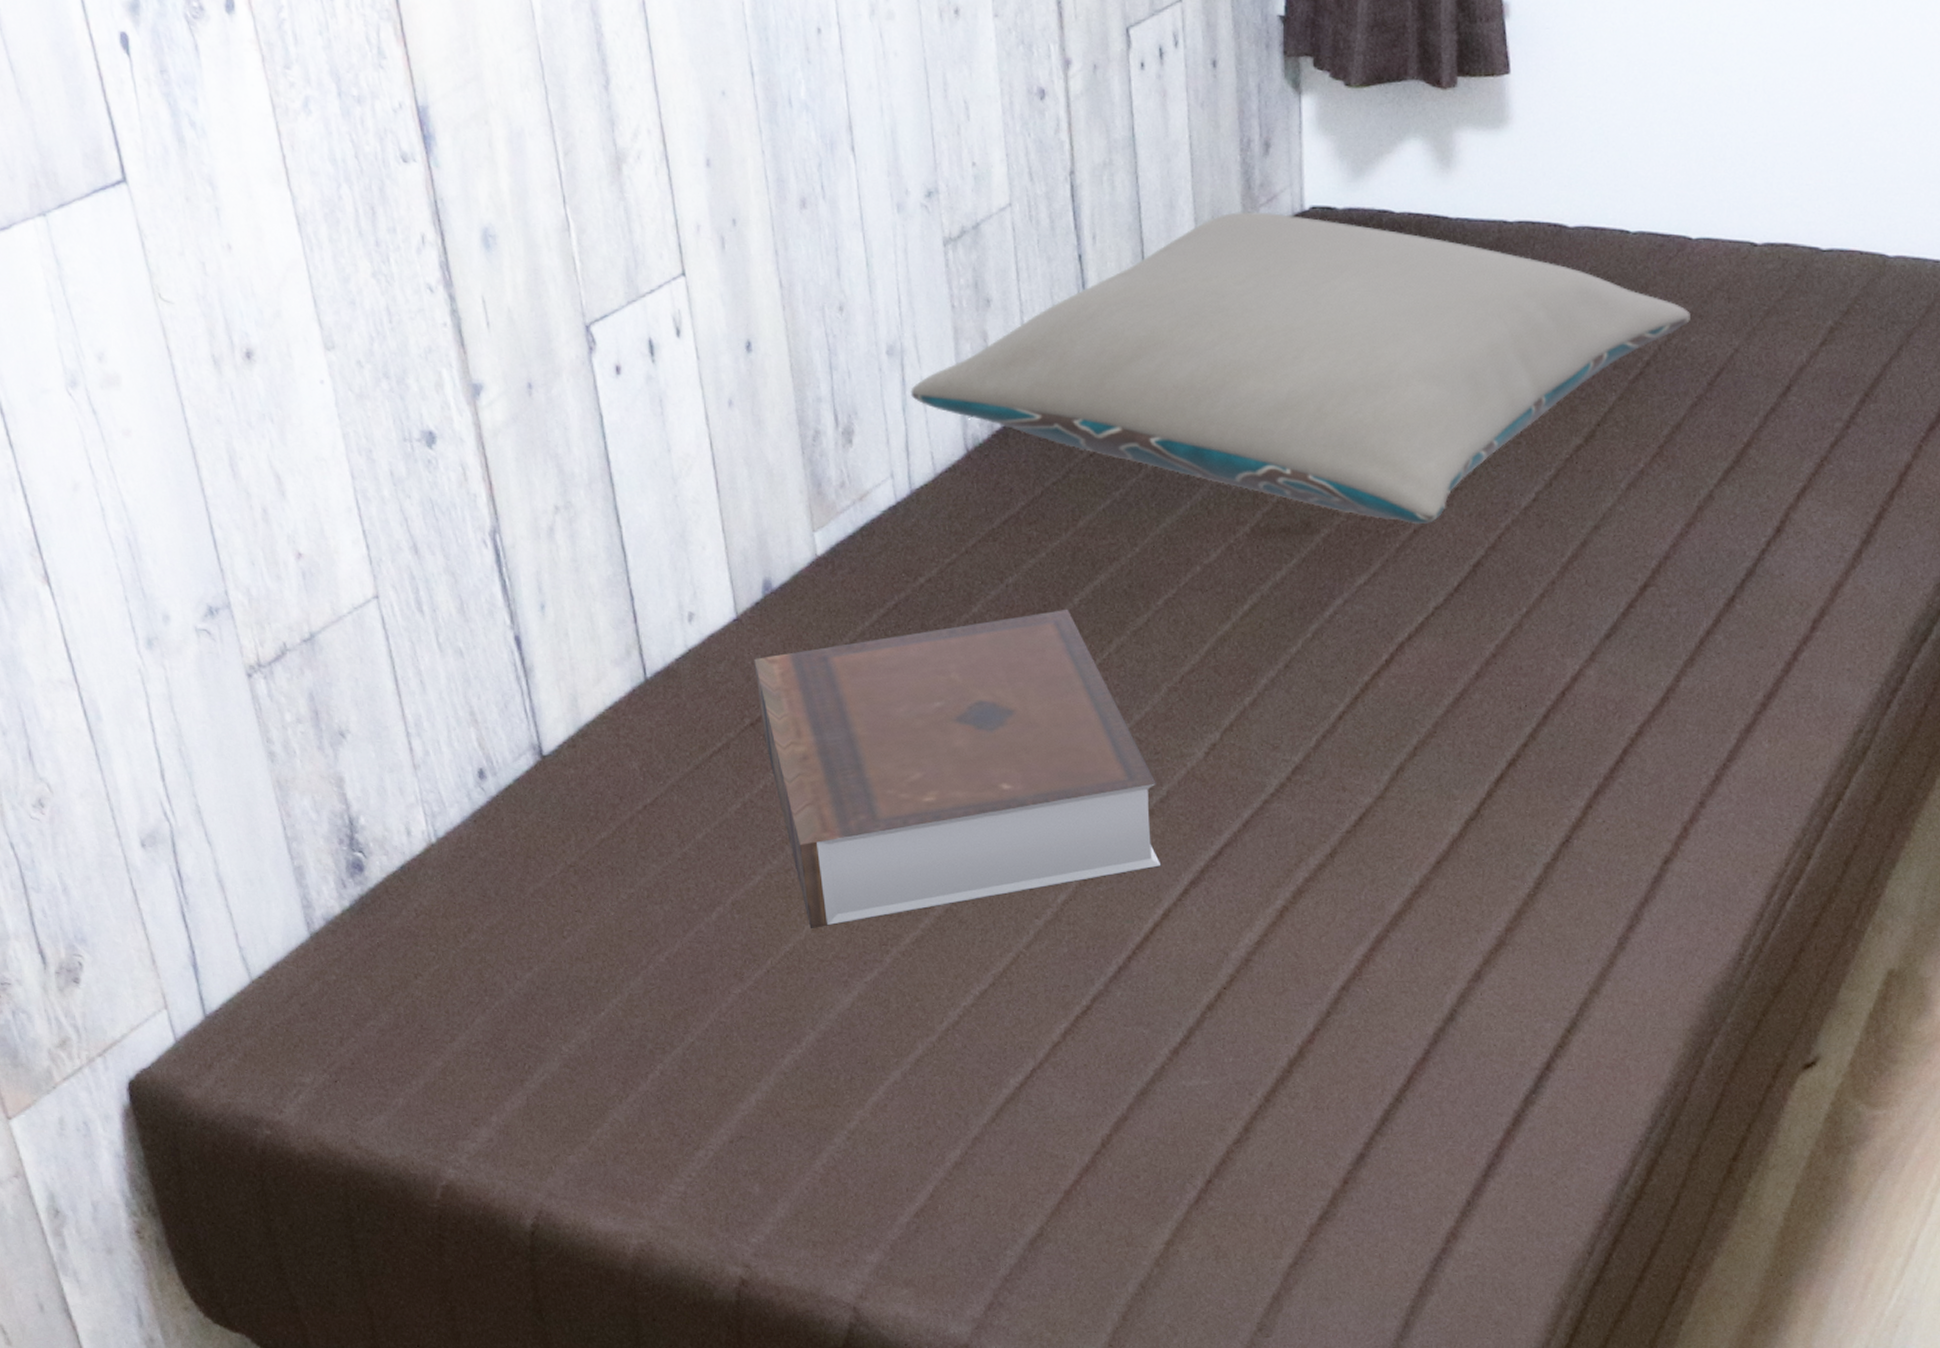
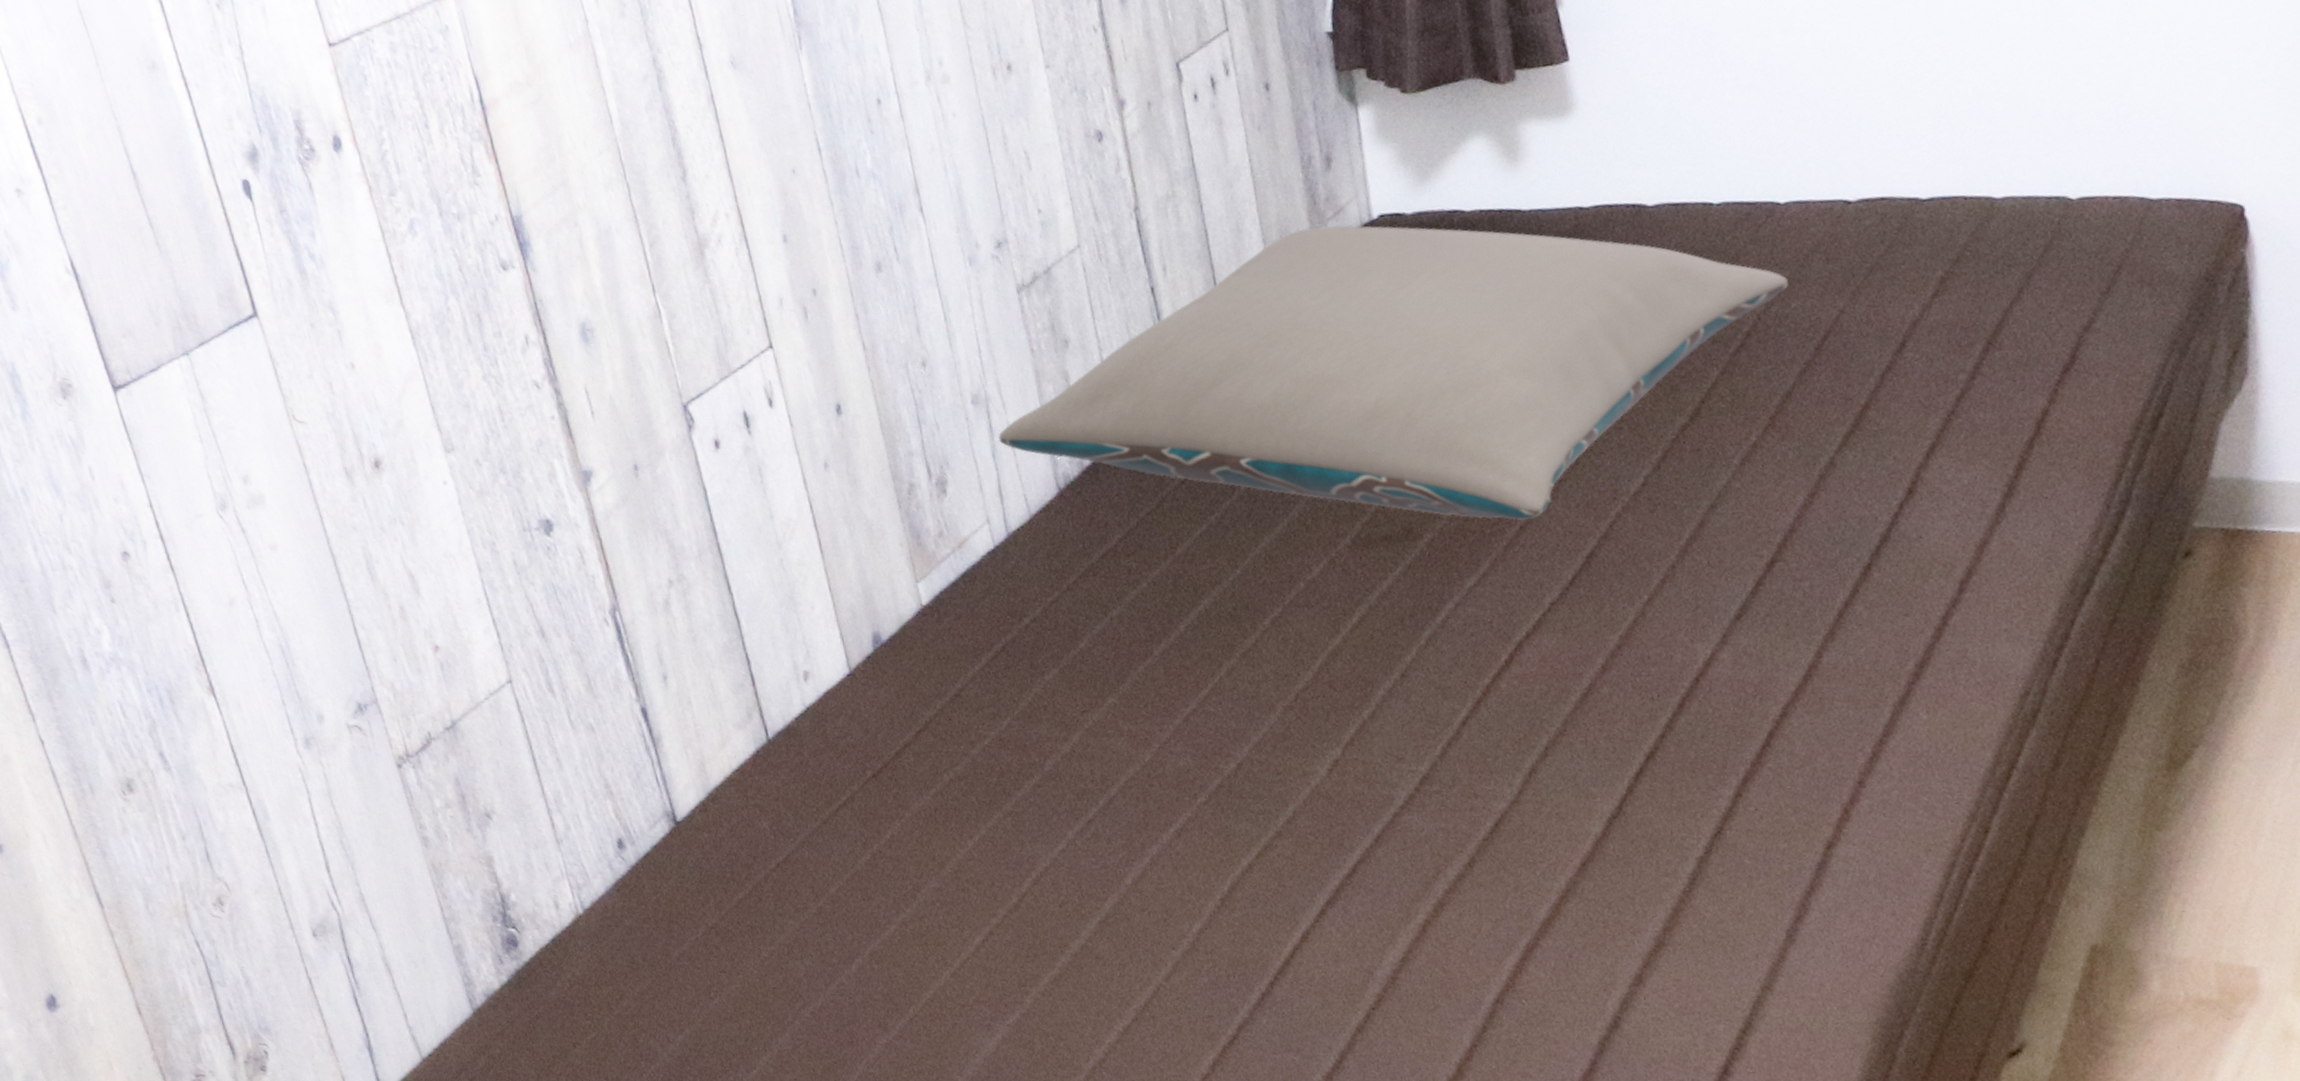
book: present [754,609,1162,928] -> none [870,636,1295,974]

